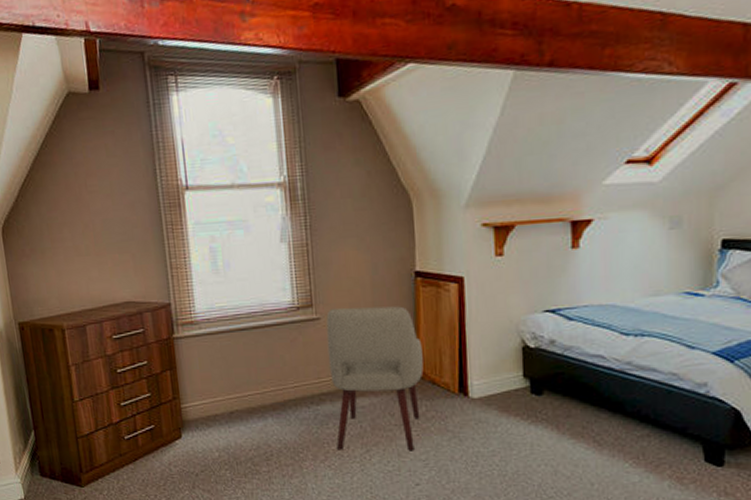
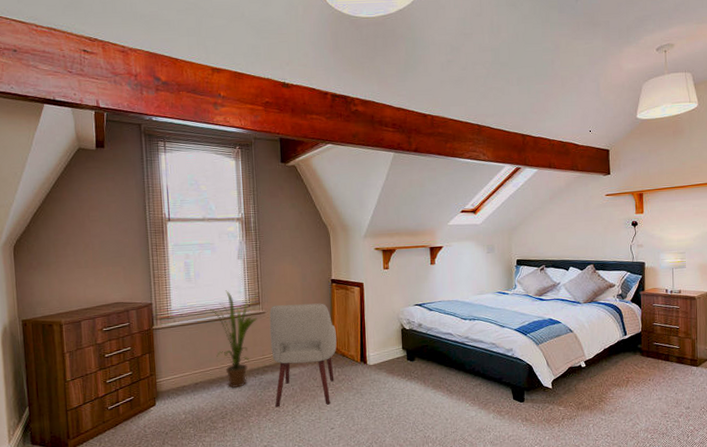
house plant: none [238,286,310,420] -> present [204,290,258,388]

